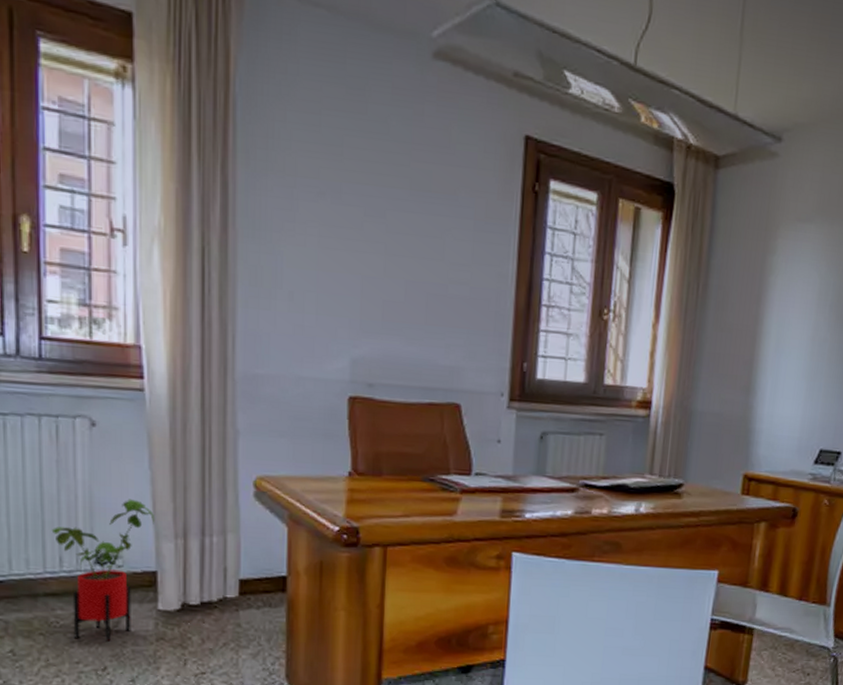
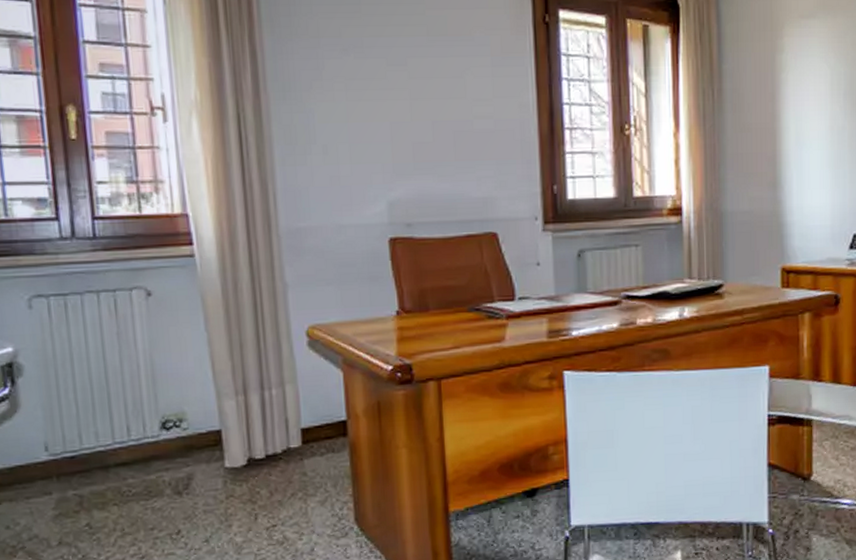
house plant: present [51,498,156,642] -> none [117,362,216,506]

